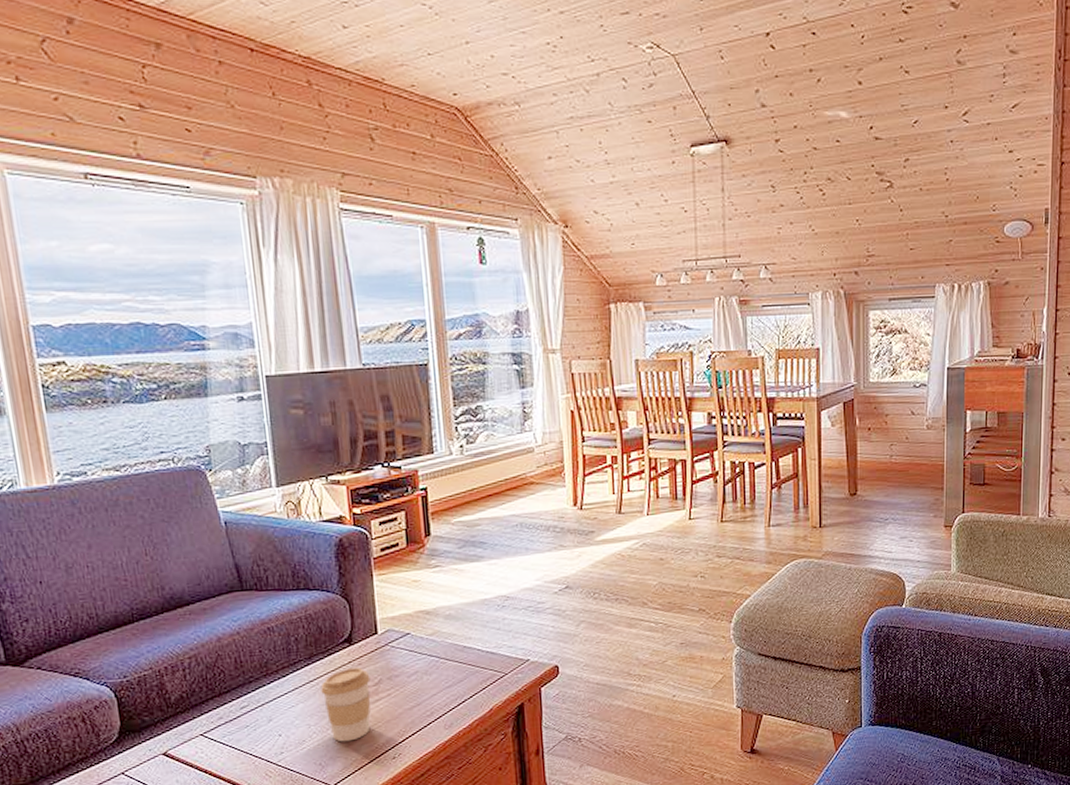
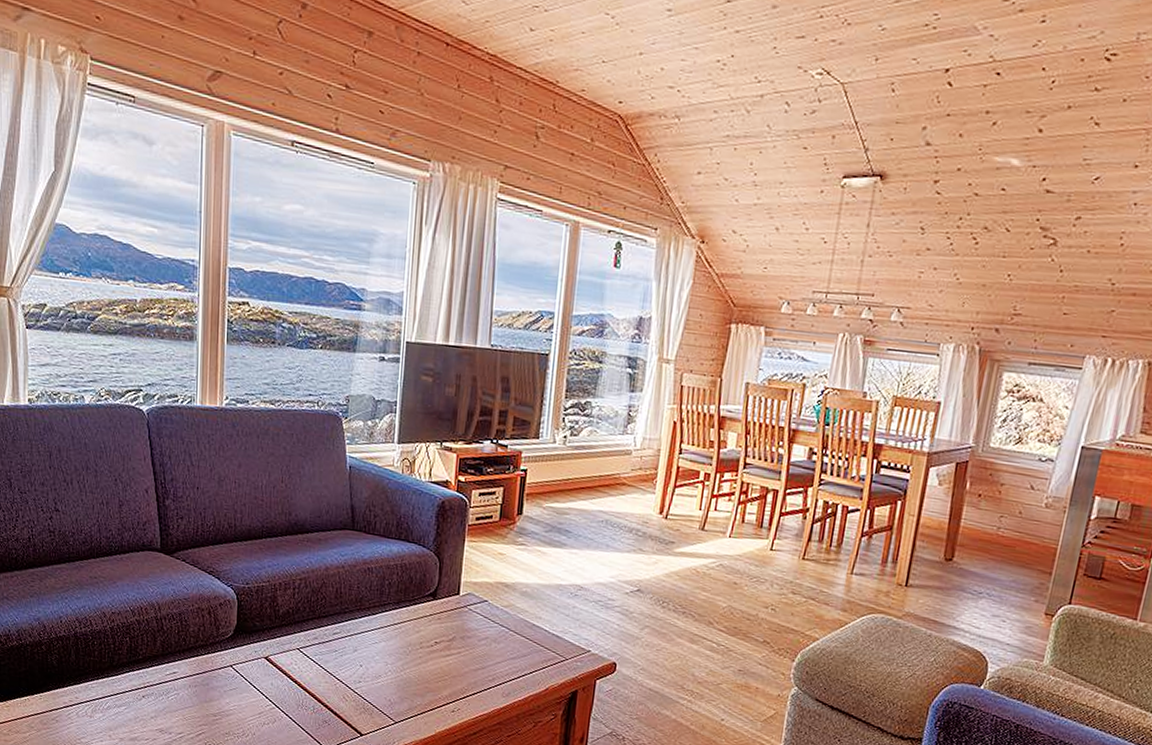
coffee cup: present [320,668,371,742] -> none [402,620,446,687]

